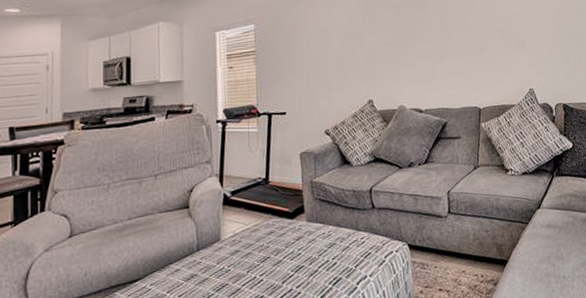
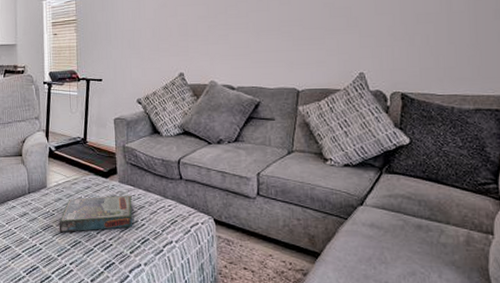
board game: none [236,233,323,290] -> present [59,195,133,232]

